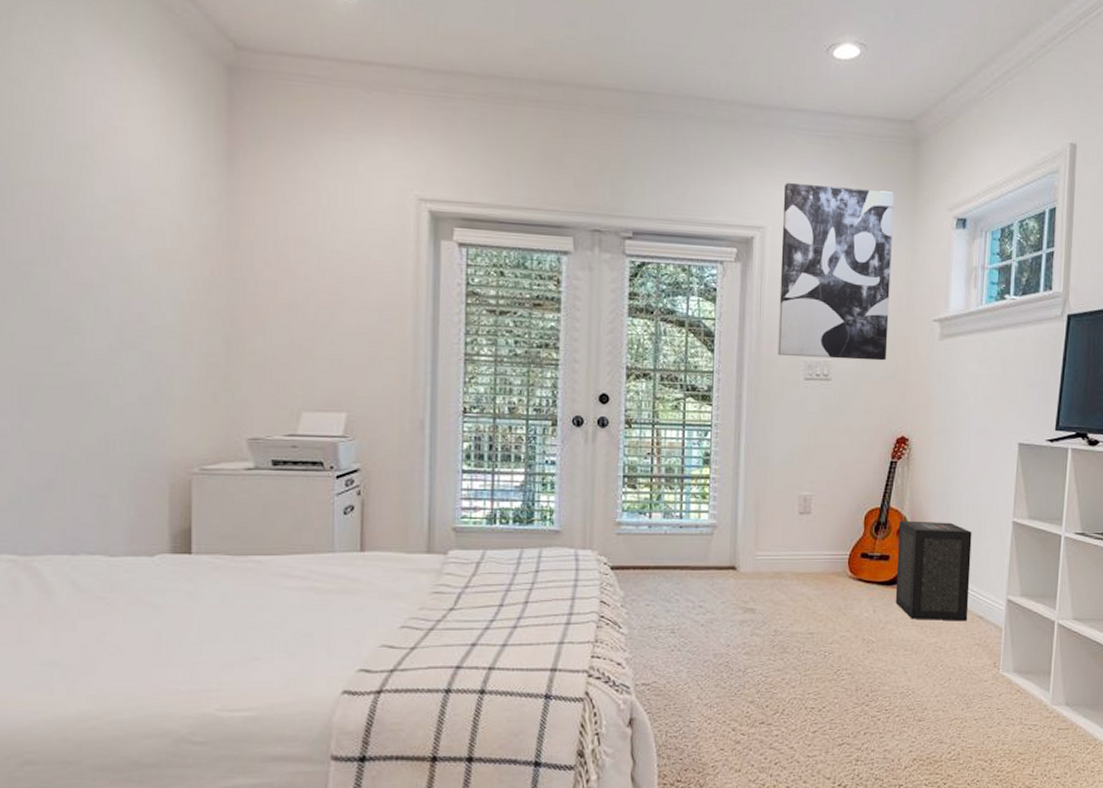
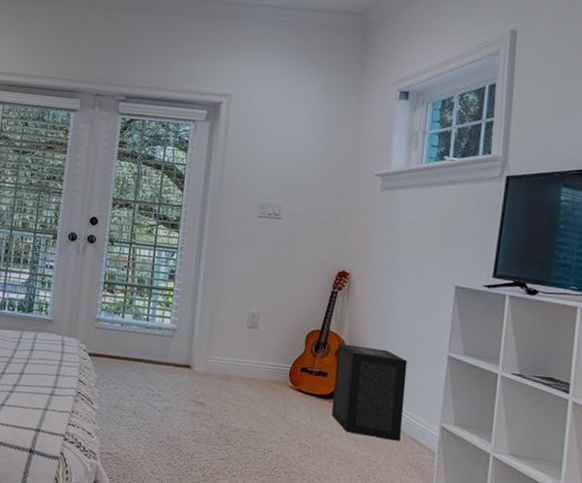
wall art: present [778,182,894,361] -> none [236,60,343,206]

